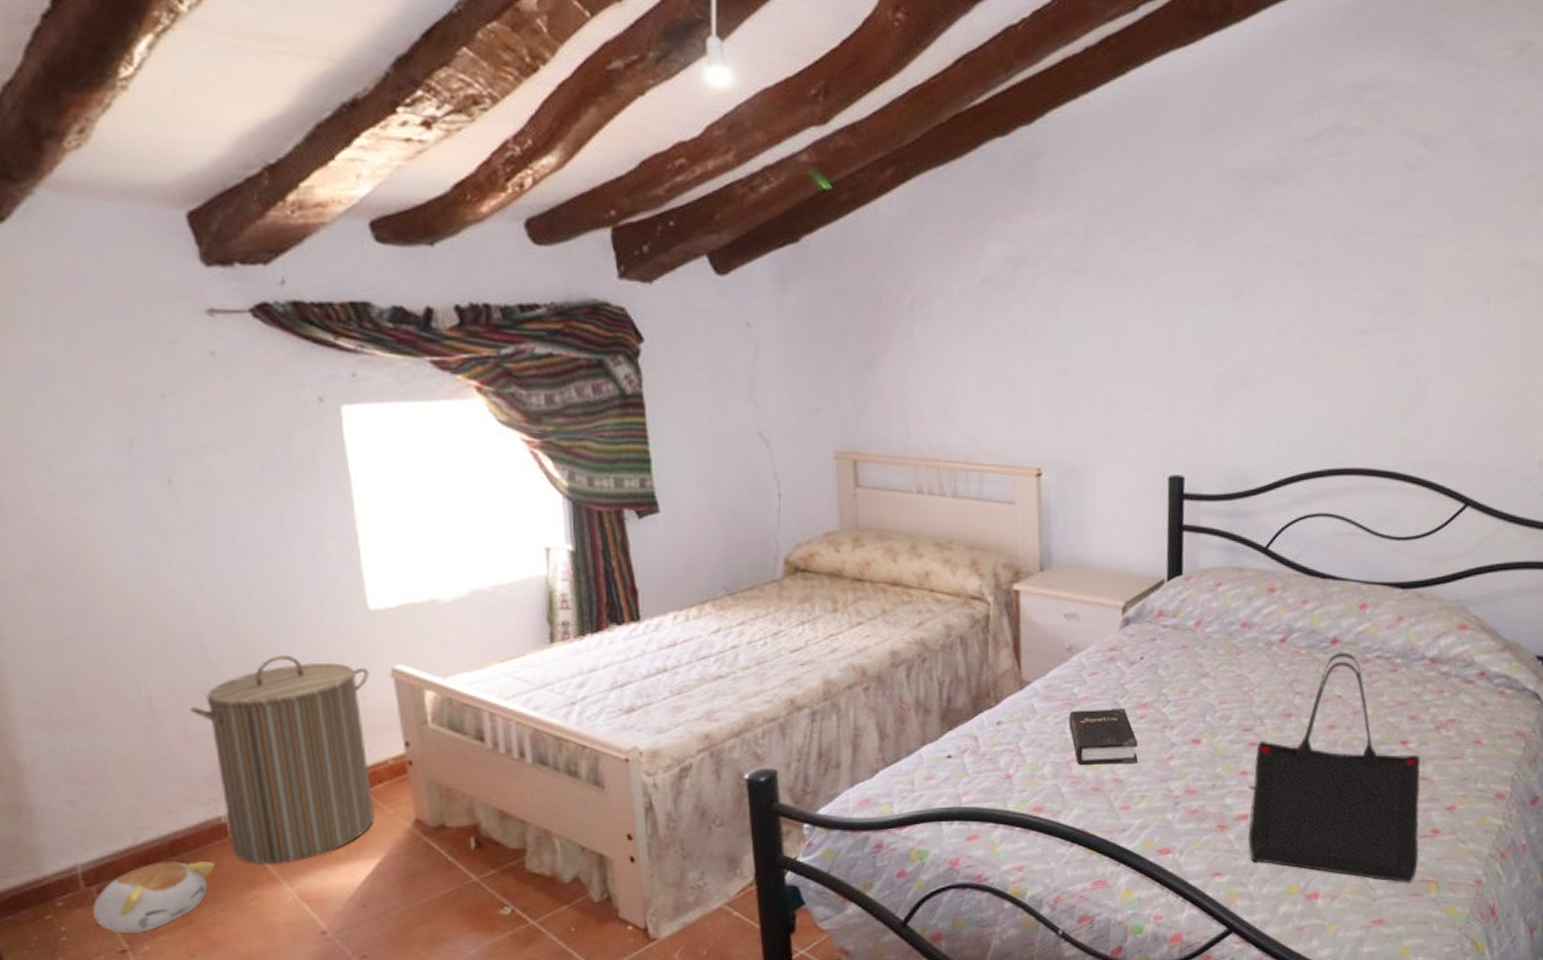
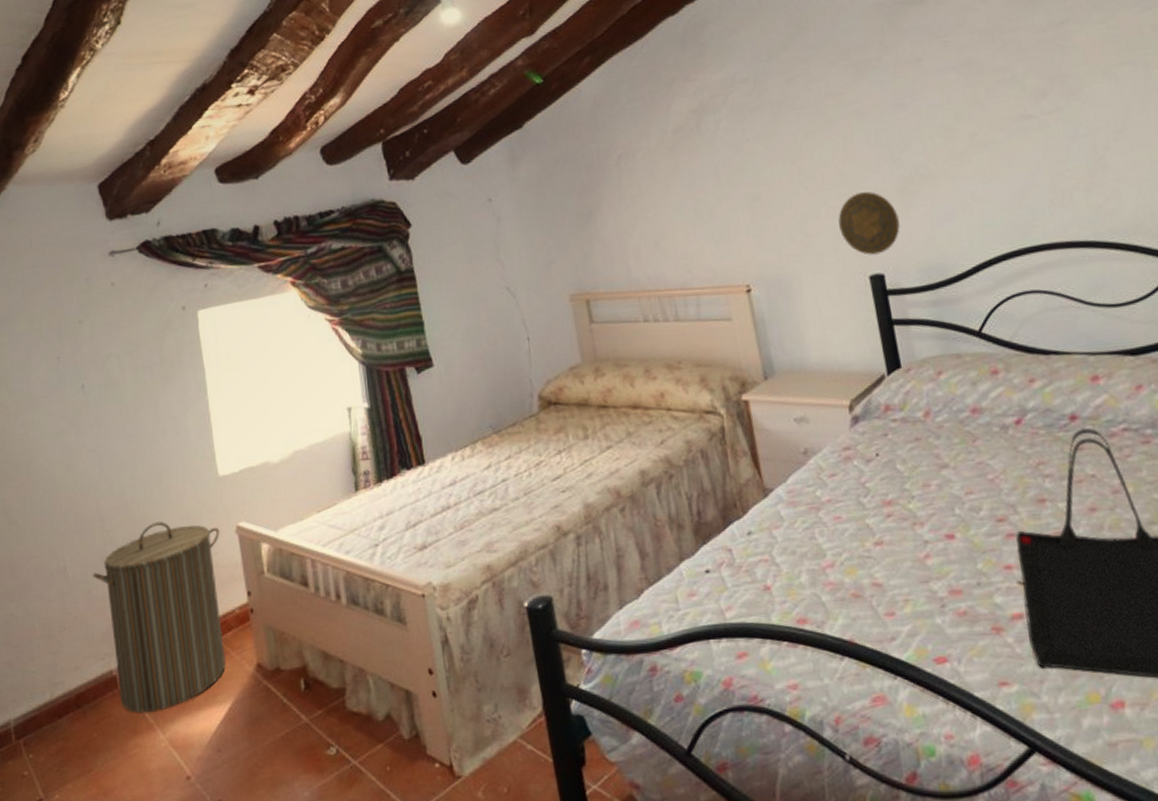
plush toy: present [93,862,215,934] -> none [20,712,108,783]
hardback book: present [1068,707,1139,766] -> none [816,507,894,571]
decorative plate: none [1147,385,1211,455] -> present [838,192,900,255]

